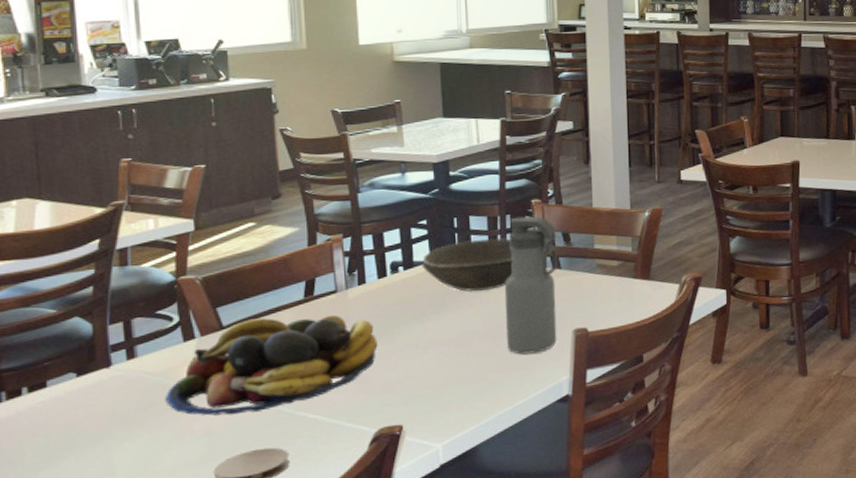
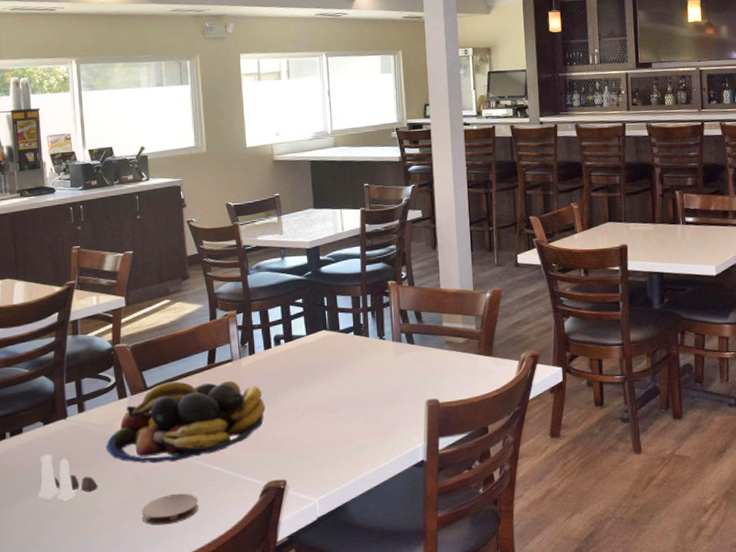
salt and pepper shaker set: none [69,411,155,465] -> present [38,454,99,500]
bowl: present [422,238,513,292] -> none [299,316,374,364]
water bottle: present [504,216,558,355] -> none [367,296,413,422]

